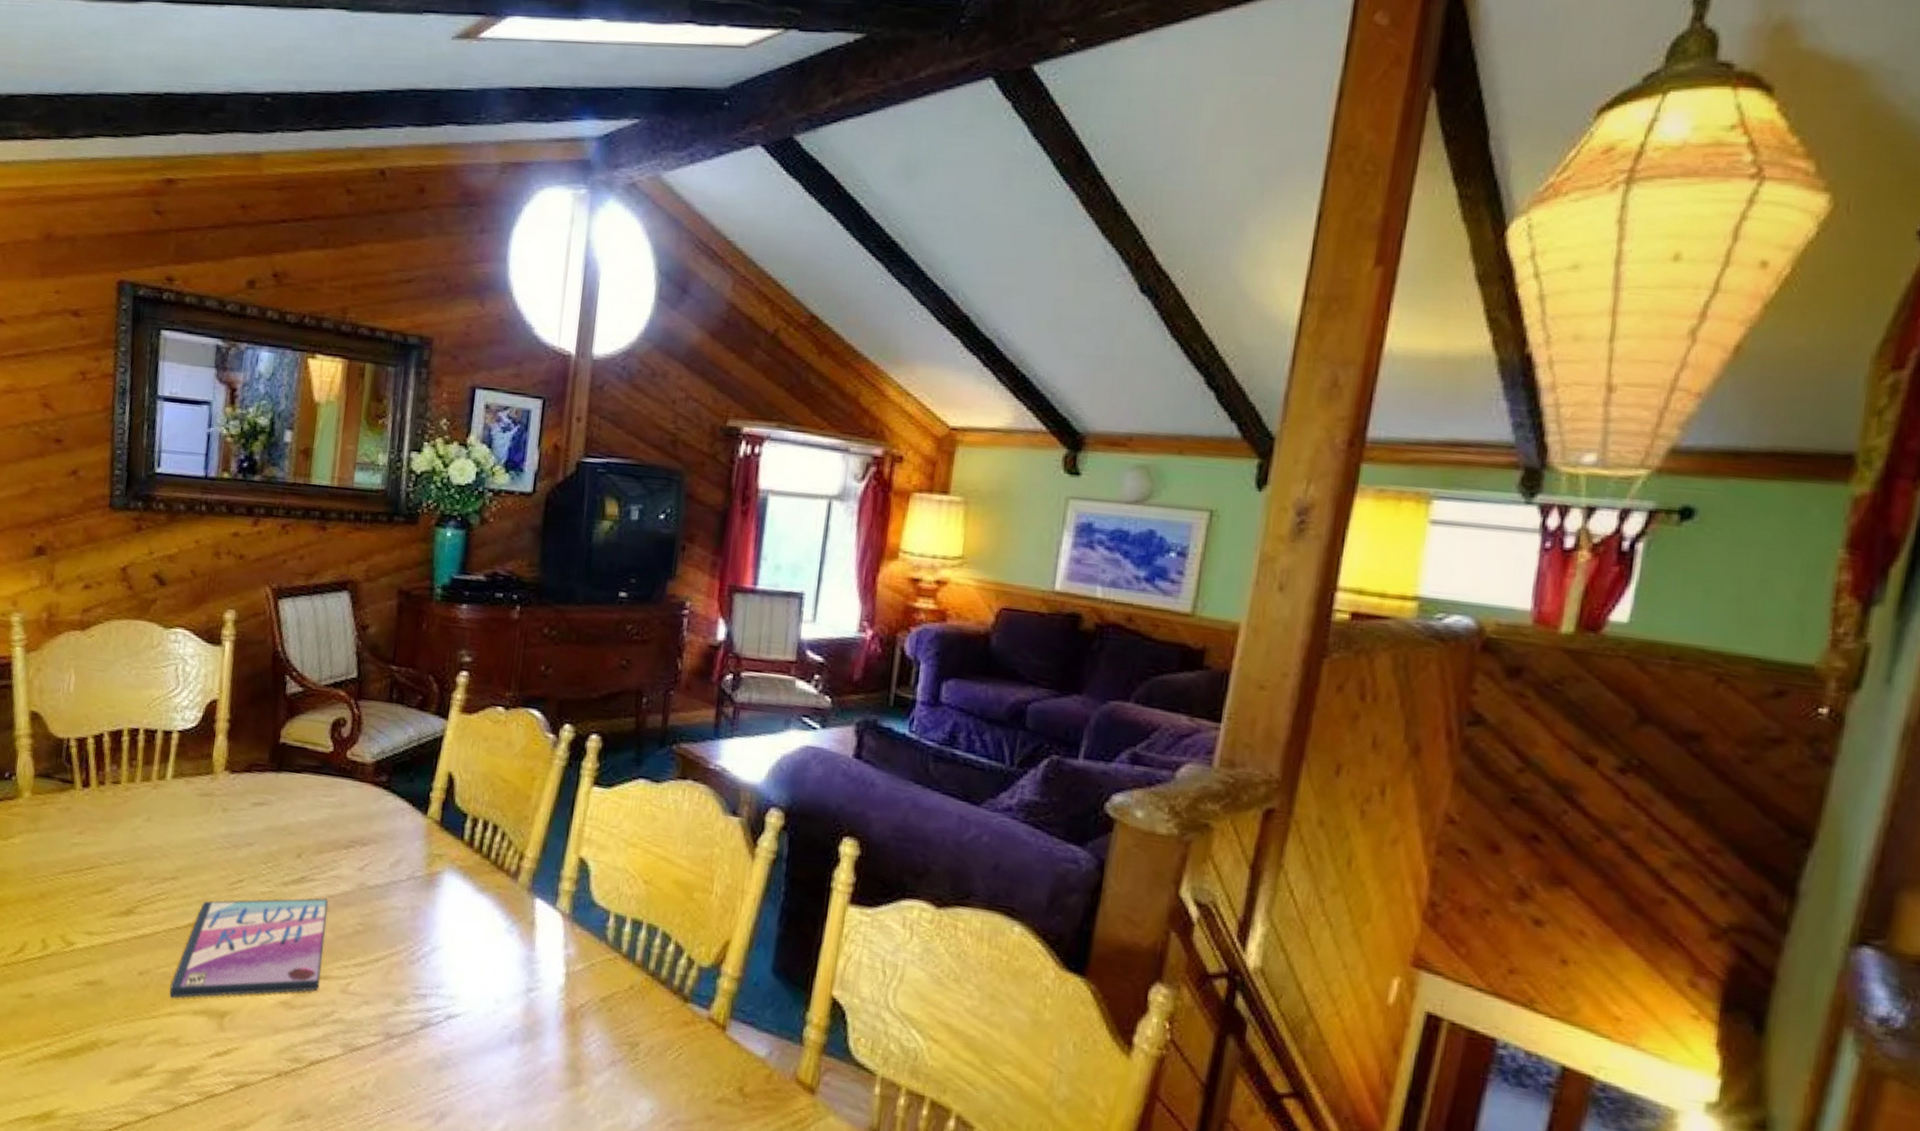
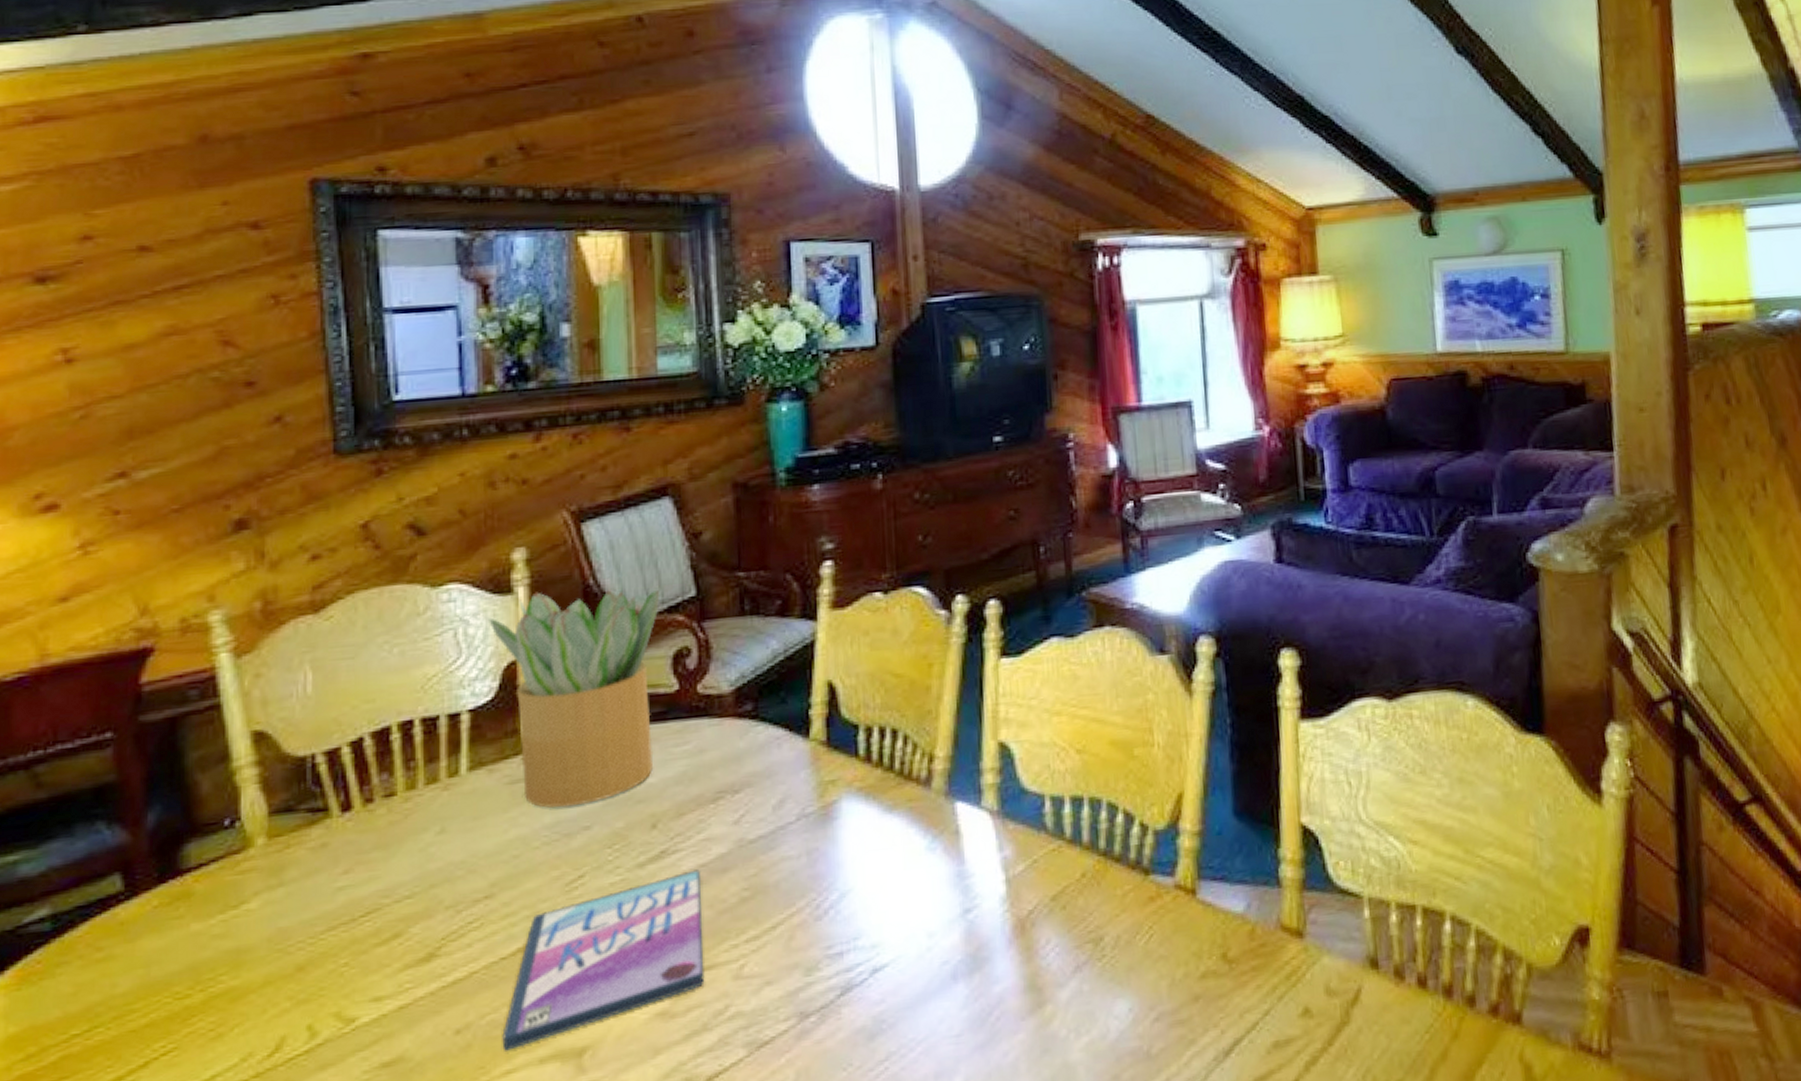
potted plant: none [201,648,329,826] -> present [489,590,659,808]

